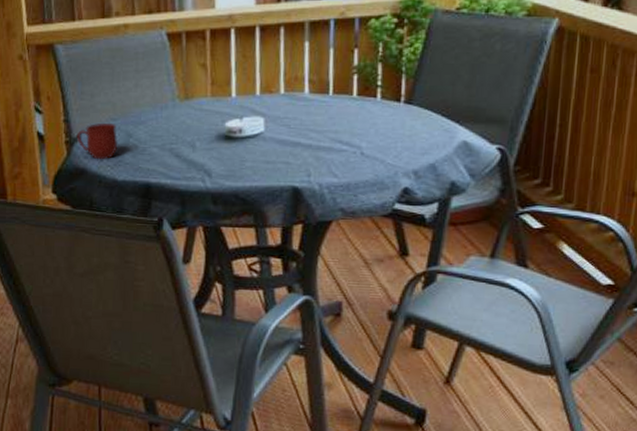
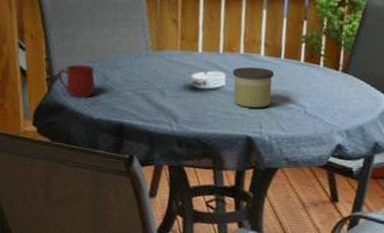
candle: none [272,107,322,155] -> present [232,66,275,108]

